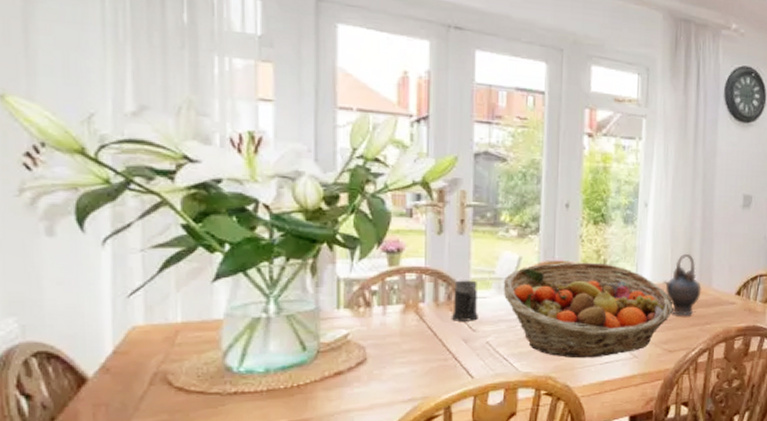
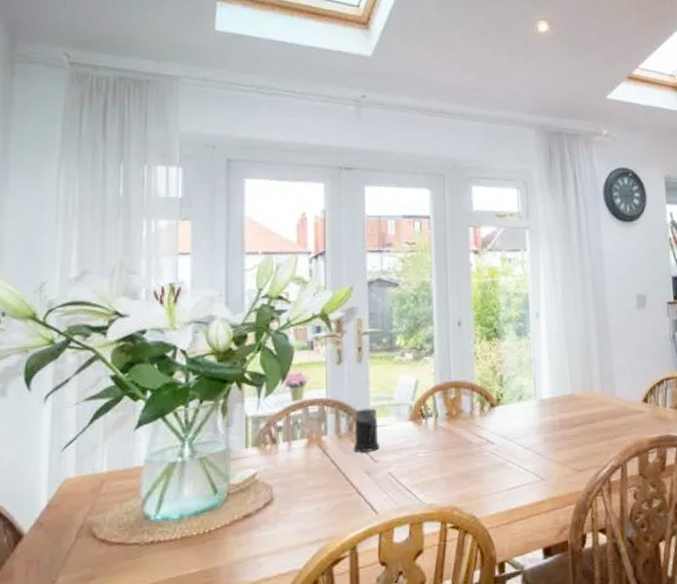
fruit basket: present [503,262,673,359] -> none [402,379,578,485]
teapot: present [664,253,702,316] -> none [564,361,605,430]

